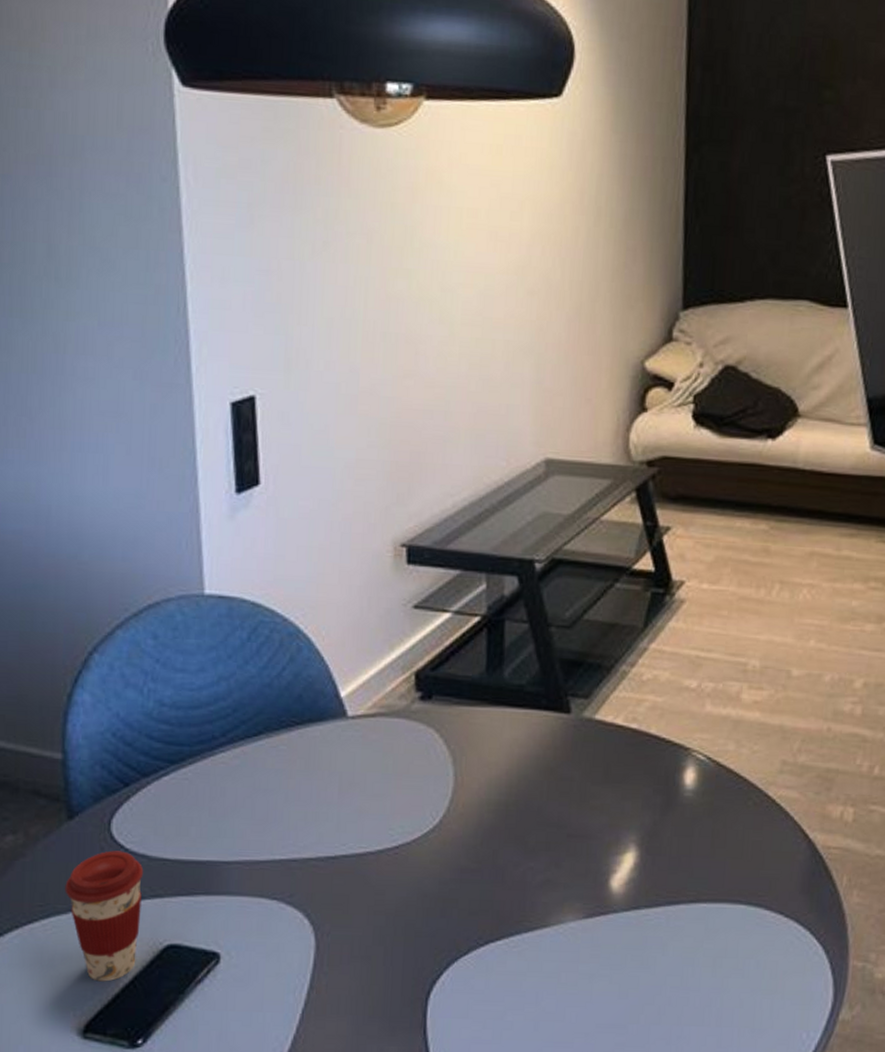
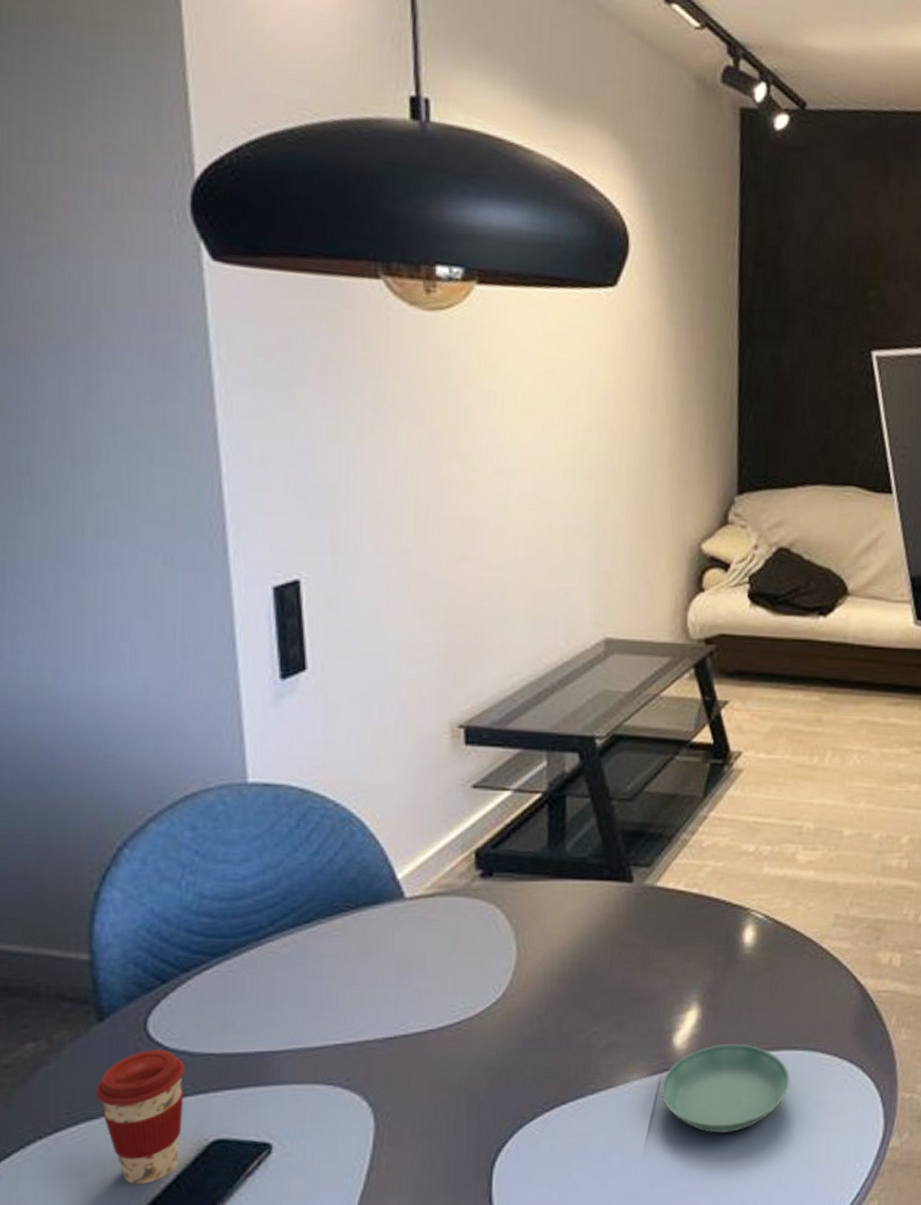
saucer: none [596,891,732,986] -> present [660,1043,790,1133]

